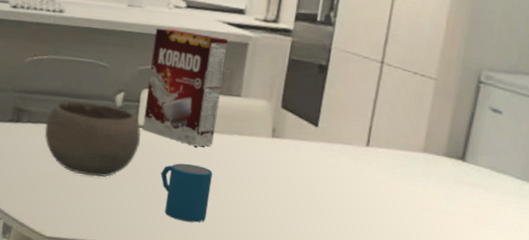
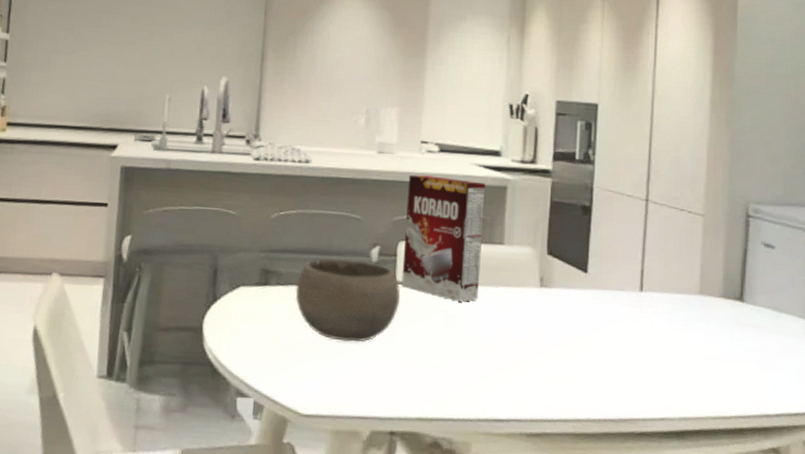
mug: present [160,163,213,223] -> none [424,321,480,388]

